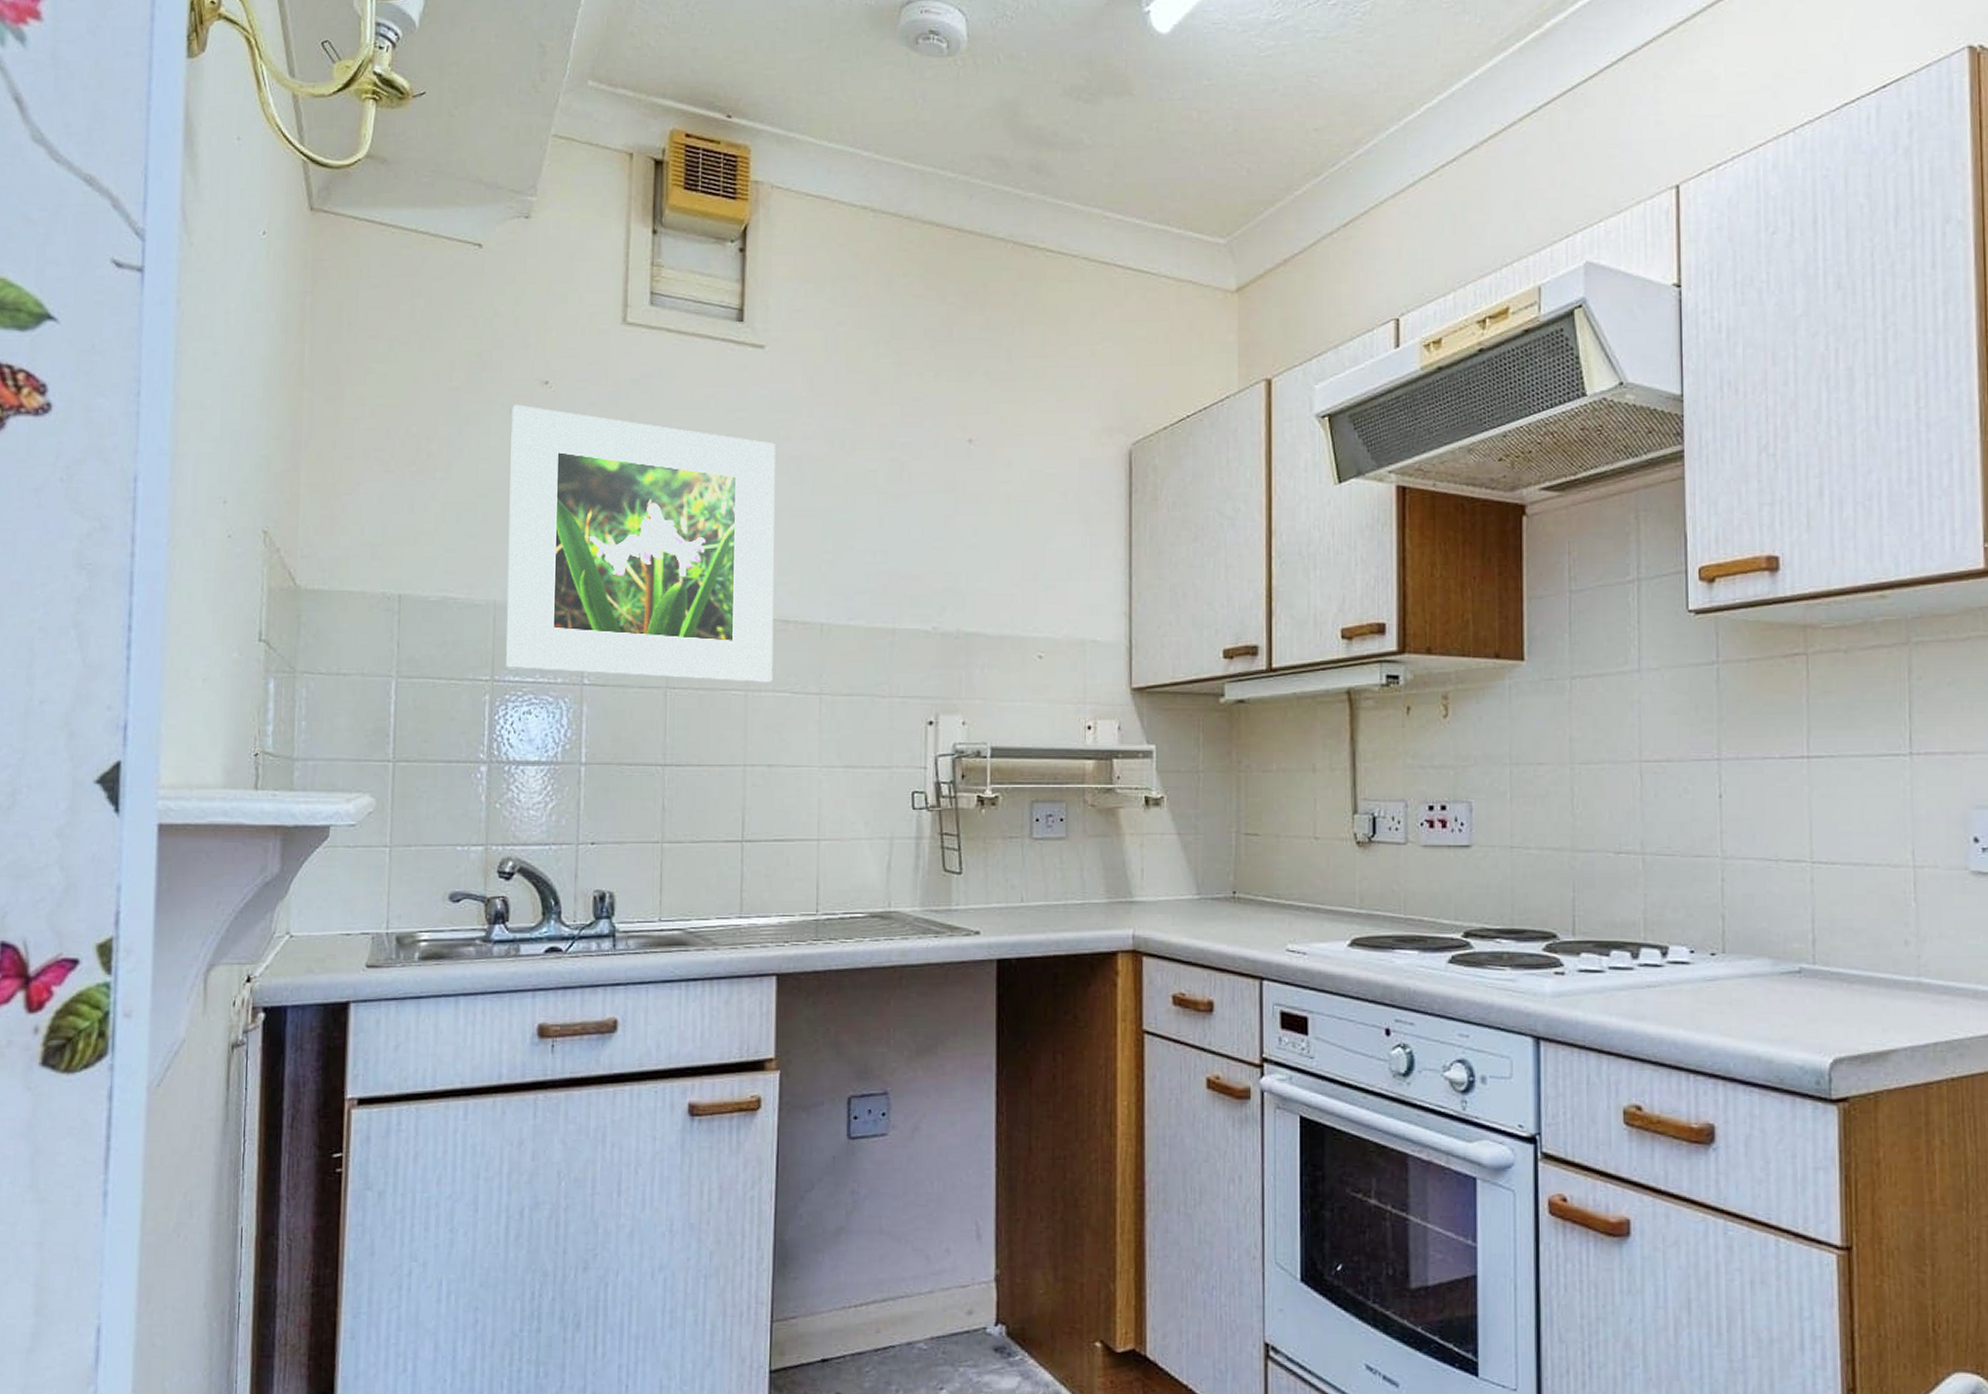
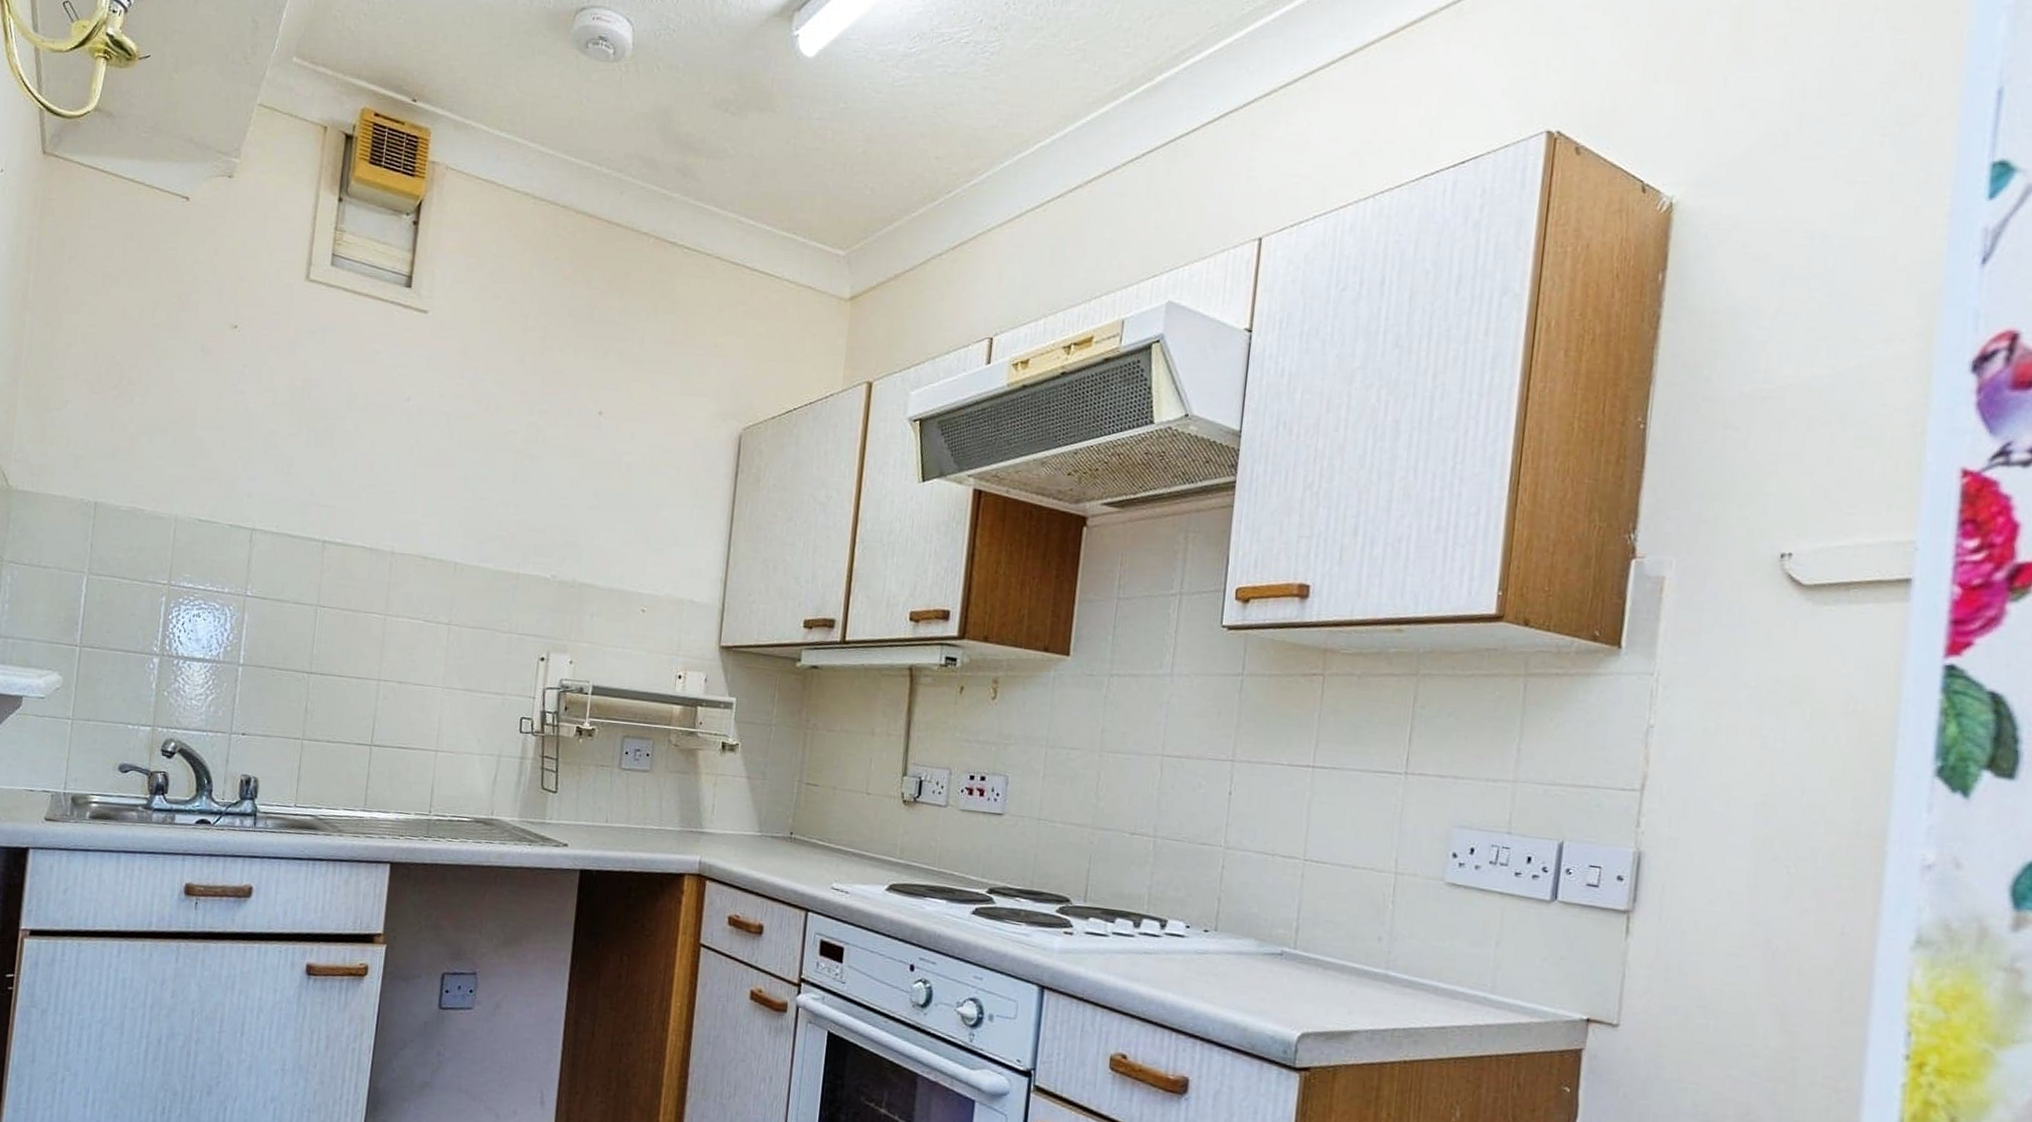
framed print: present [506,404,775,683] -> none [182,344,430,610]

